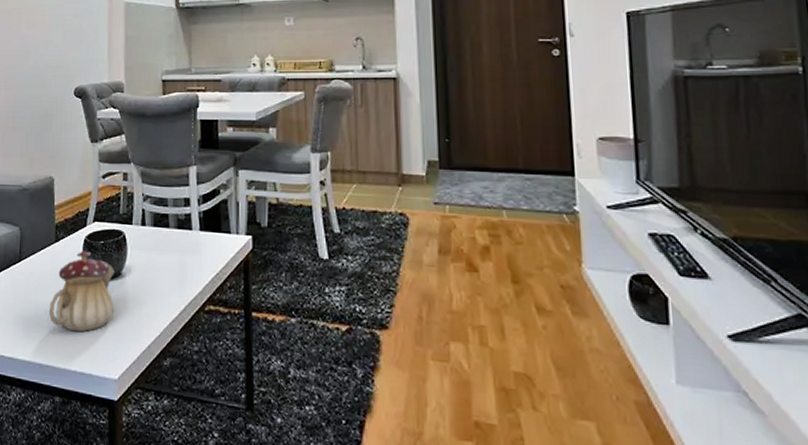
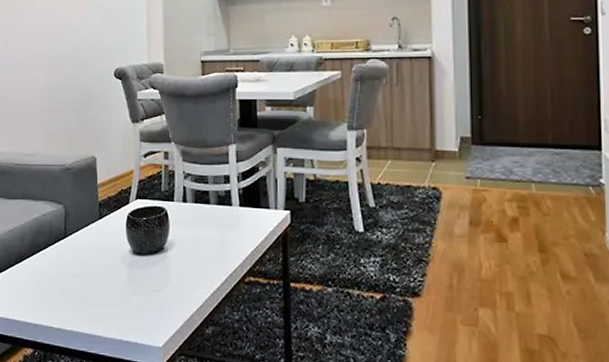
teapot: present [48,250,115,332] -> none [94,227,158,304]

